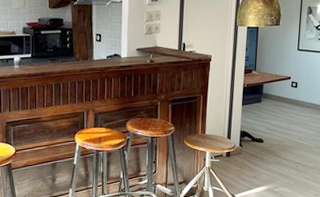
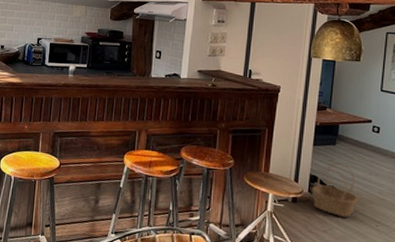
basket: none [243,117,281,163] -> present [312,162,358,217]

